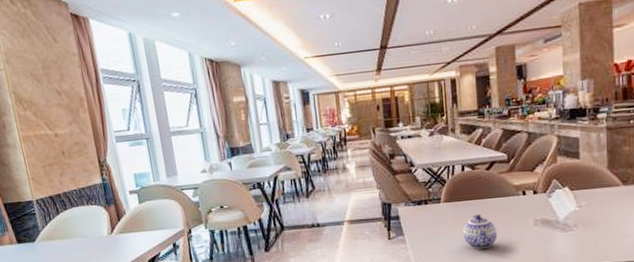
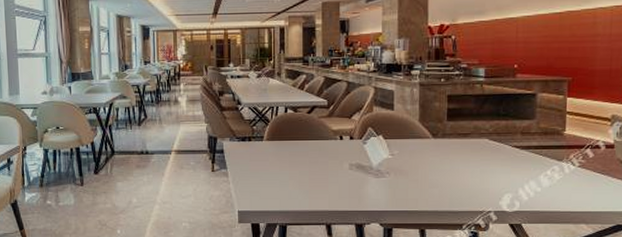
teapot: present [463,214,498,249] -> none [283,154,315,187]

